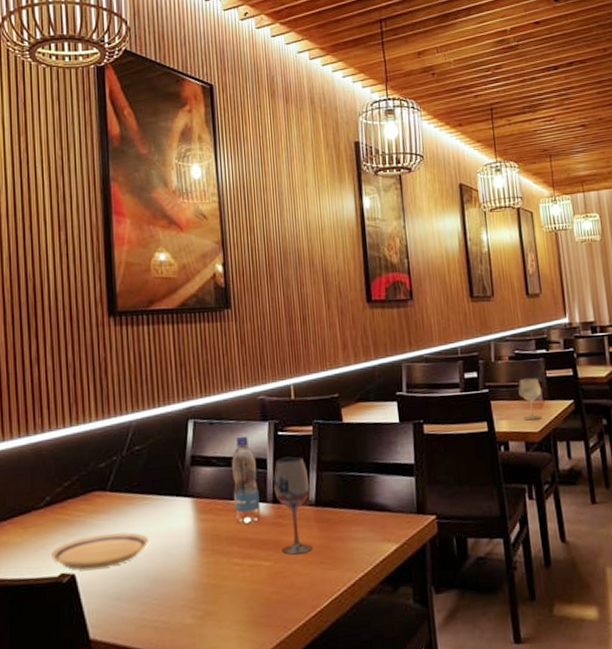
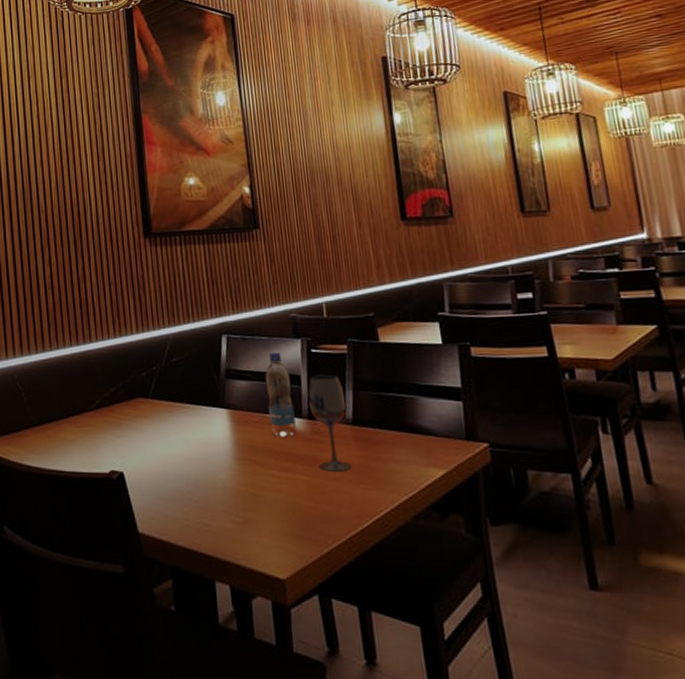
plate: present [51,532,148,569] -> none [102,437,188,469]
wine glass: present [517,377,543,421] -> none [583,299,617,347]

